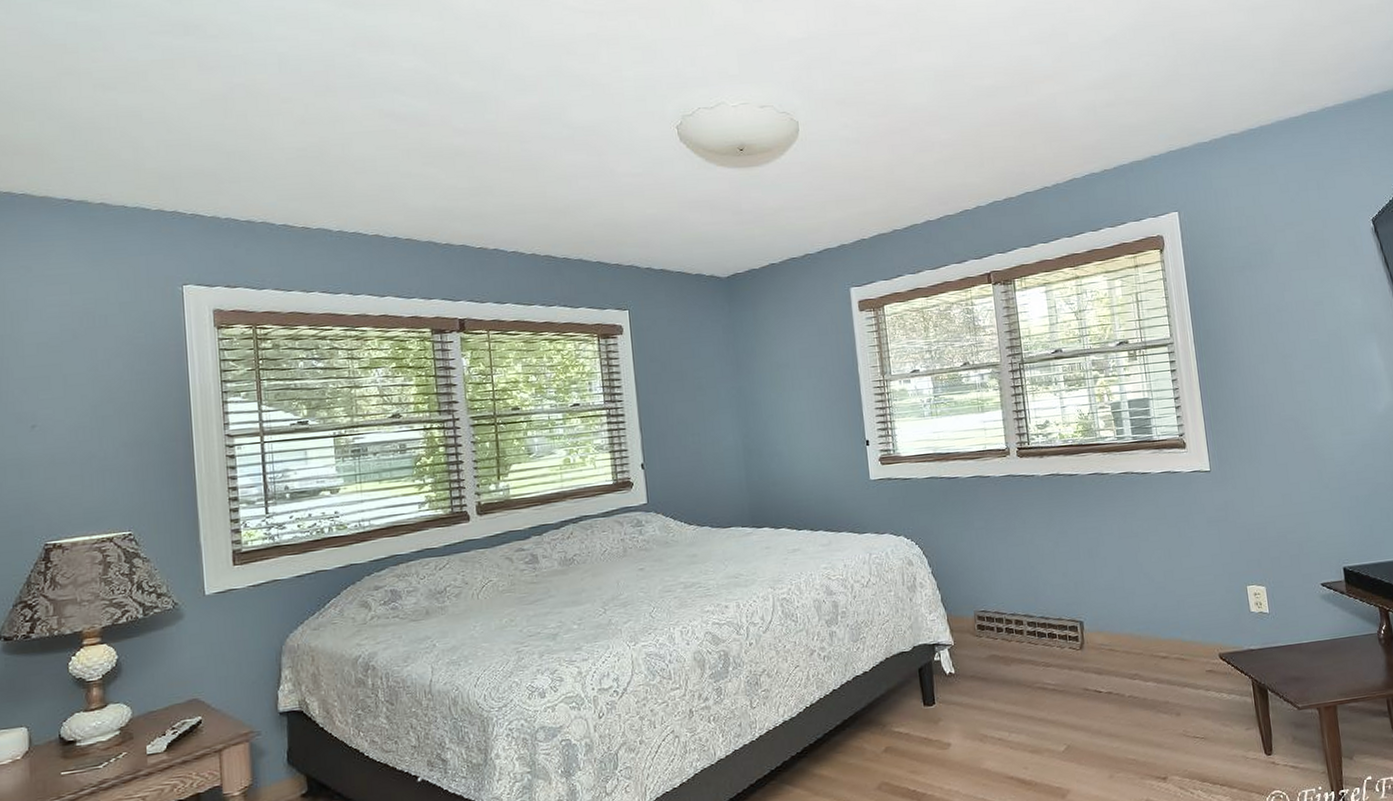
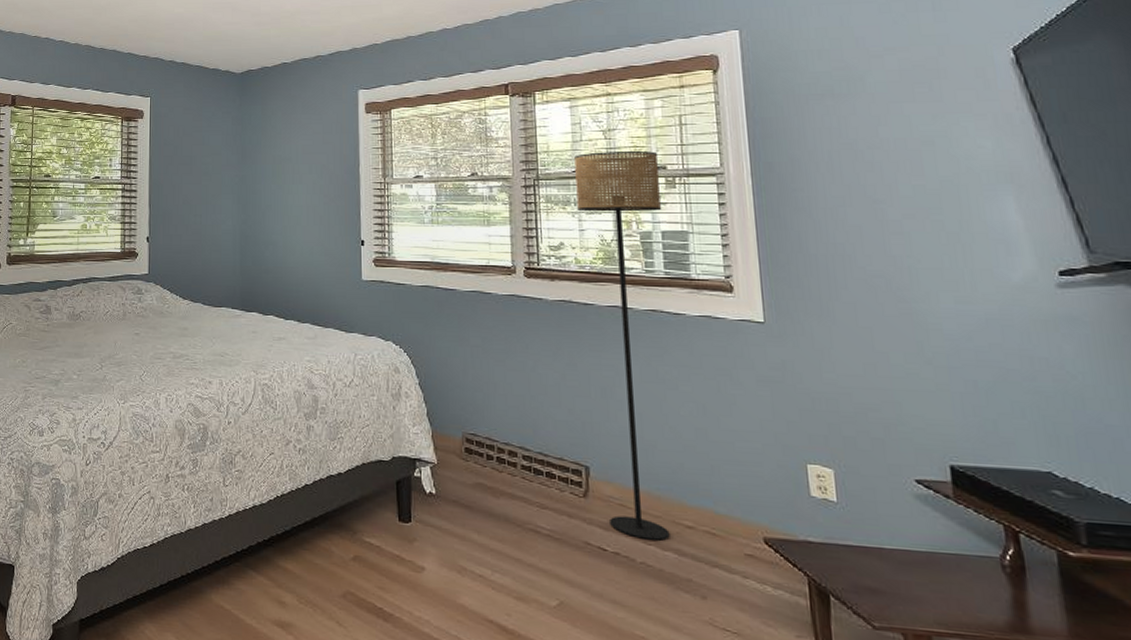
floor lamp: none [1052,328,1150,676] -> present [574,151,670,541]

